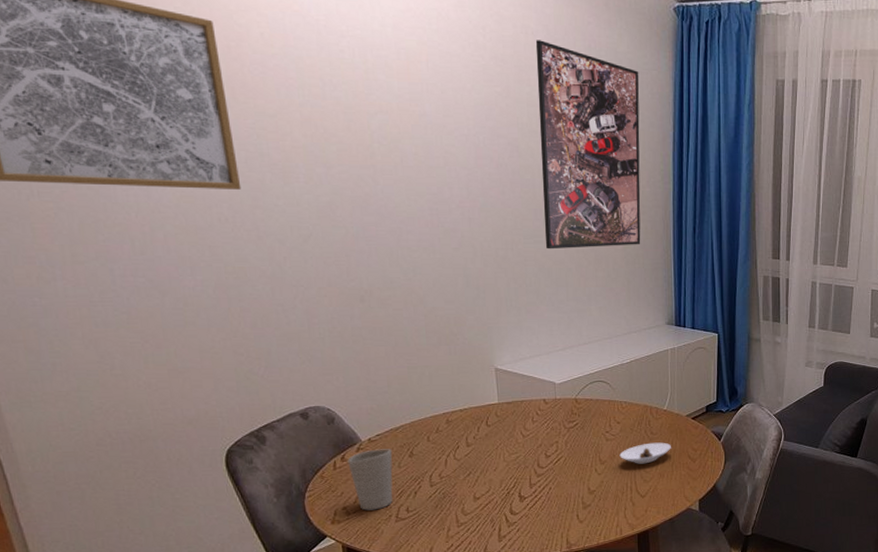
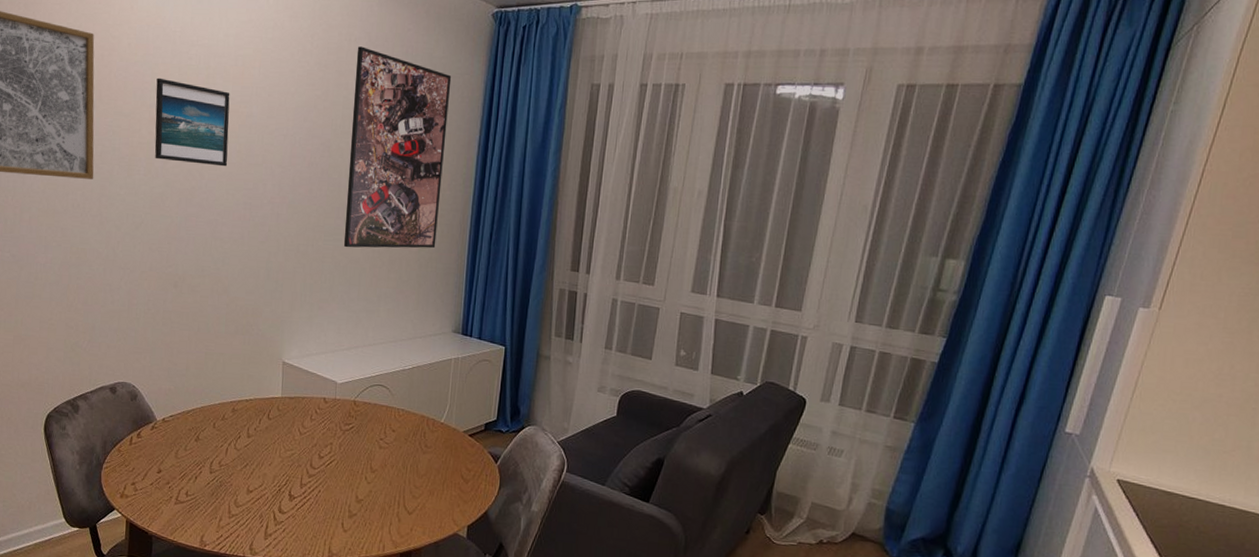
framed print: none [303,73,405,171] -> present [154,78,230,167]
cup: present [347,449,393,511] -> none [142,429,182,490]
saucer: present [619,442,671,464] -> none [391,456,444,479]

